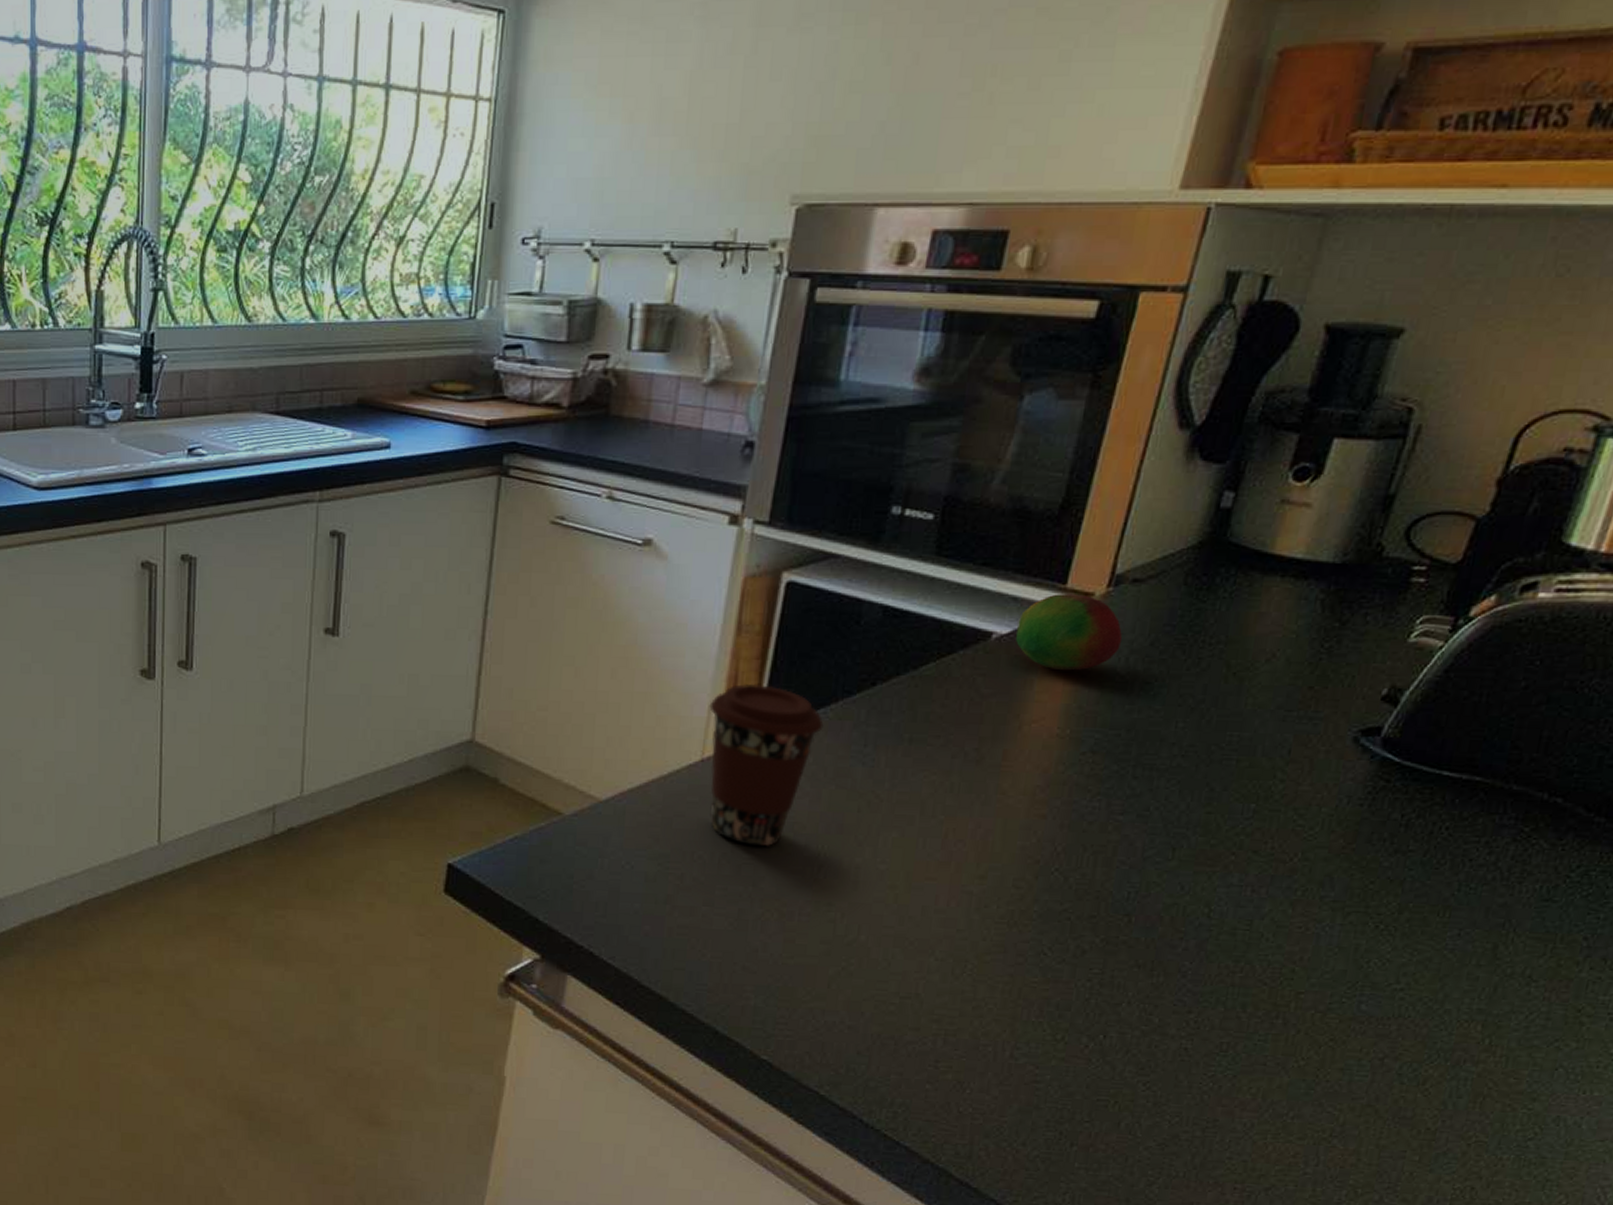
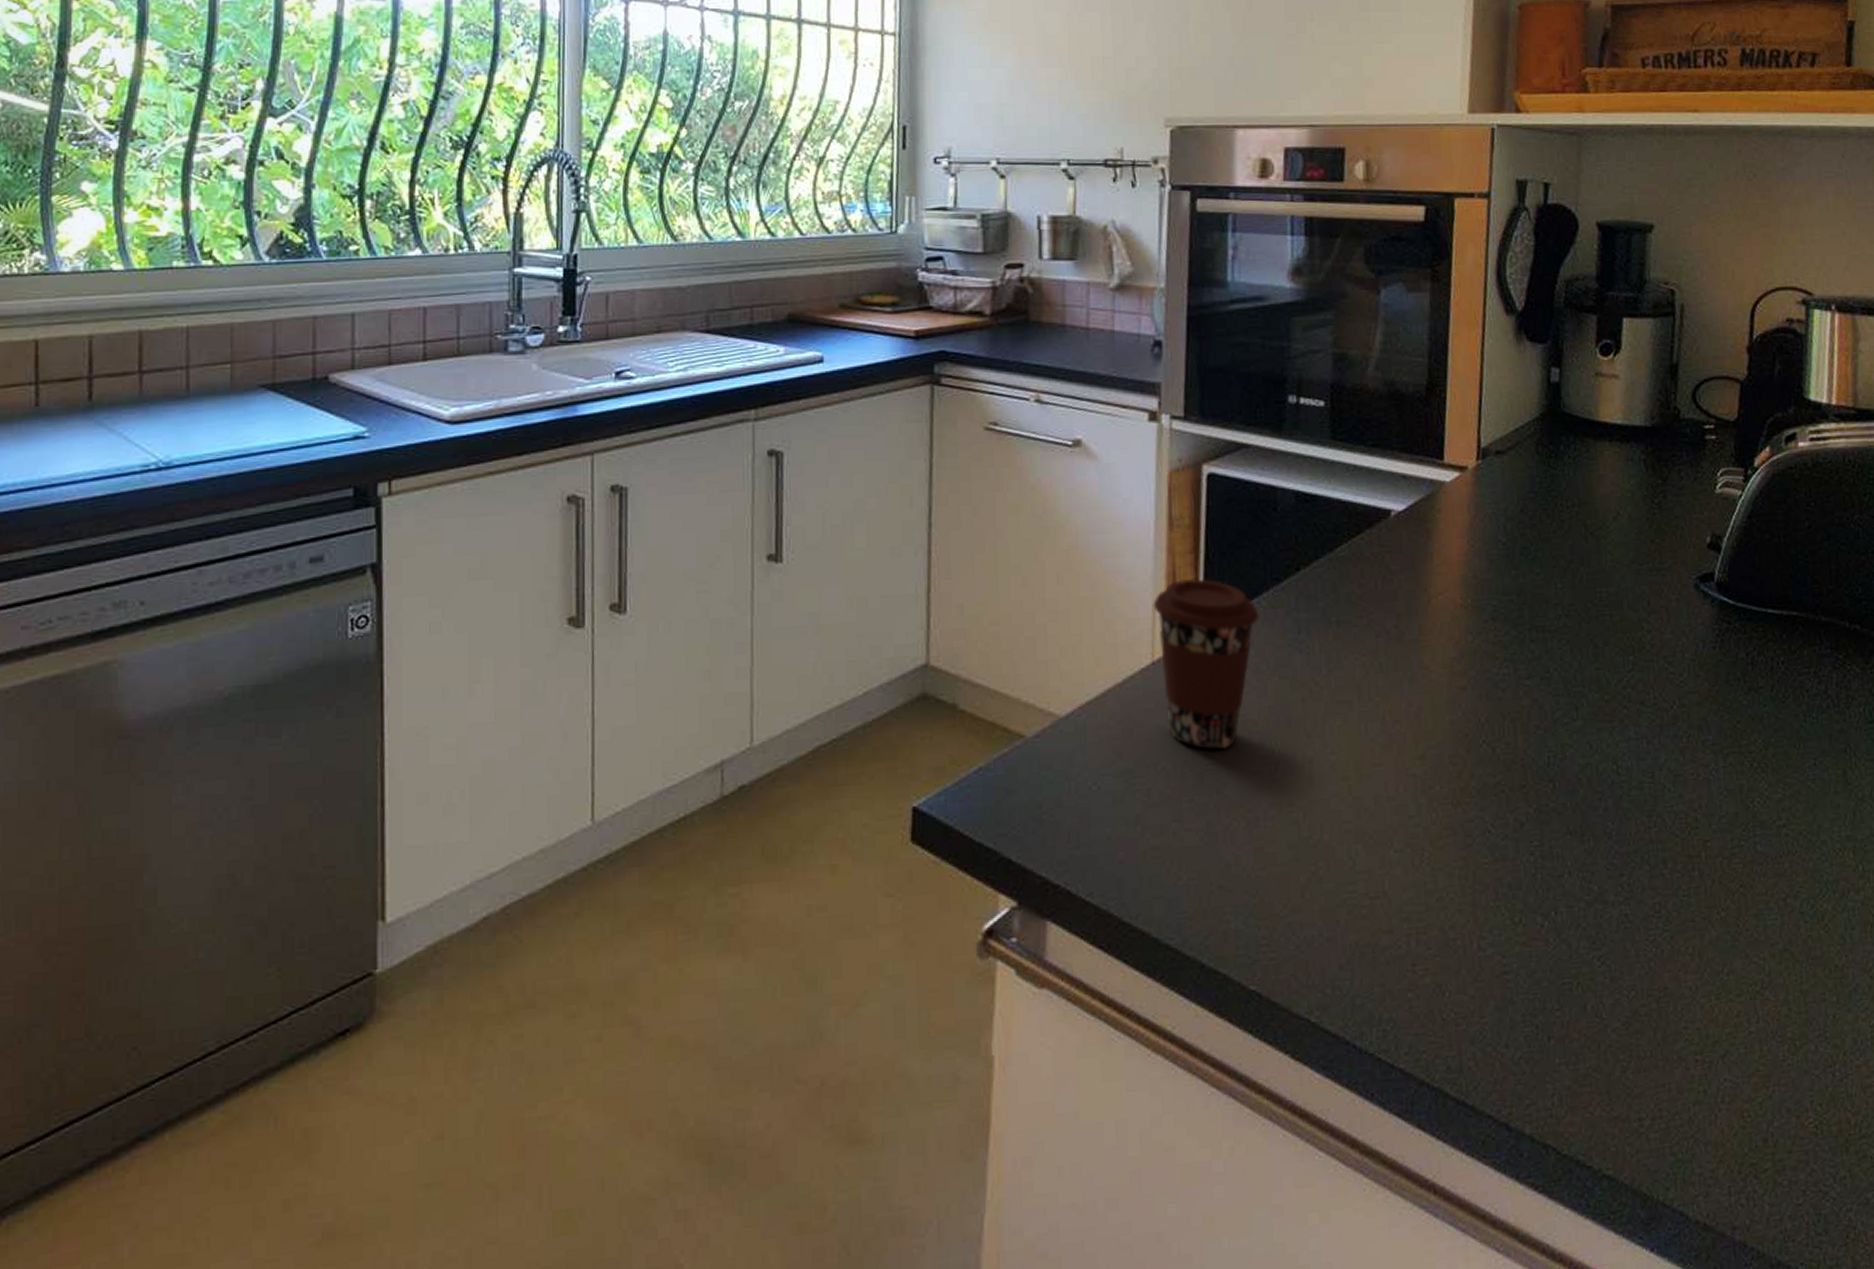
fruit: present [1016,594,1123,671] -> none [1410,468,1498,542]

